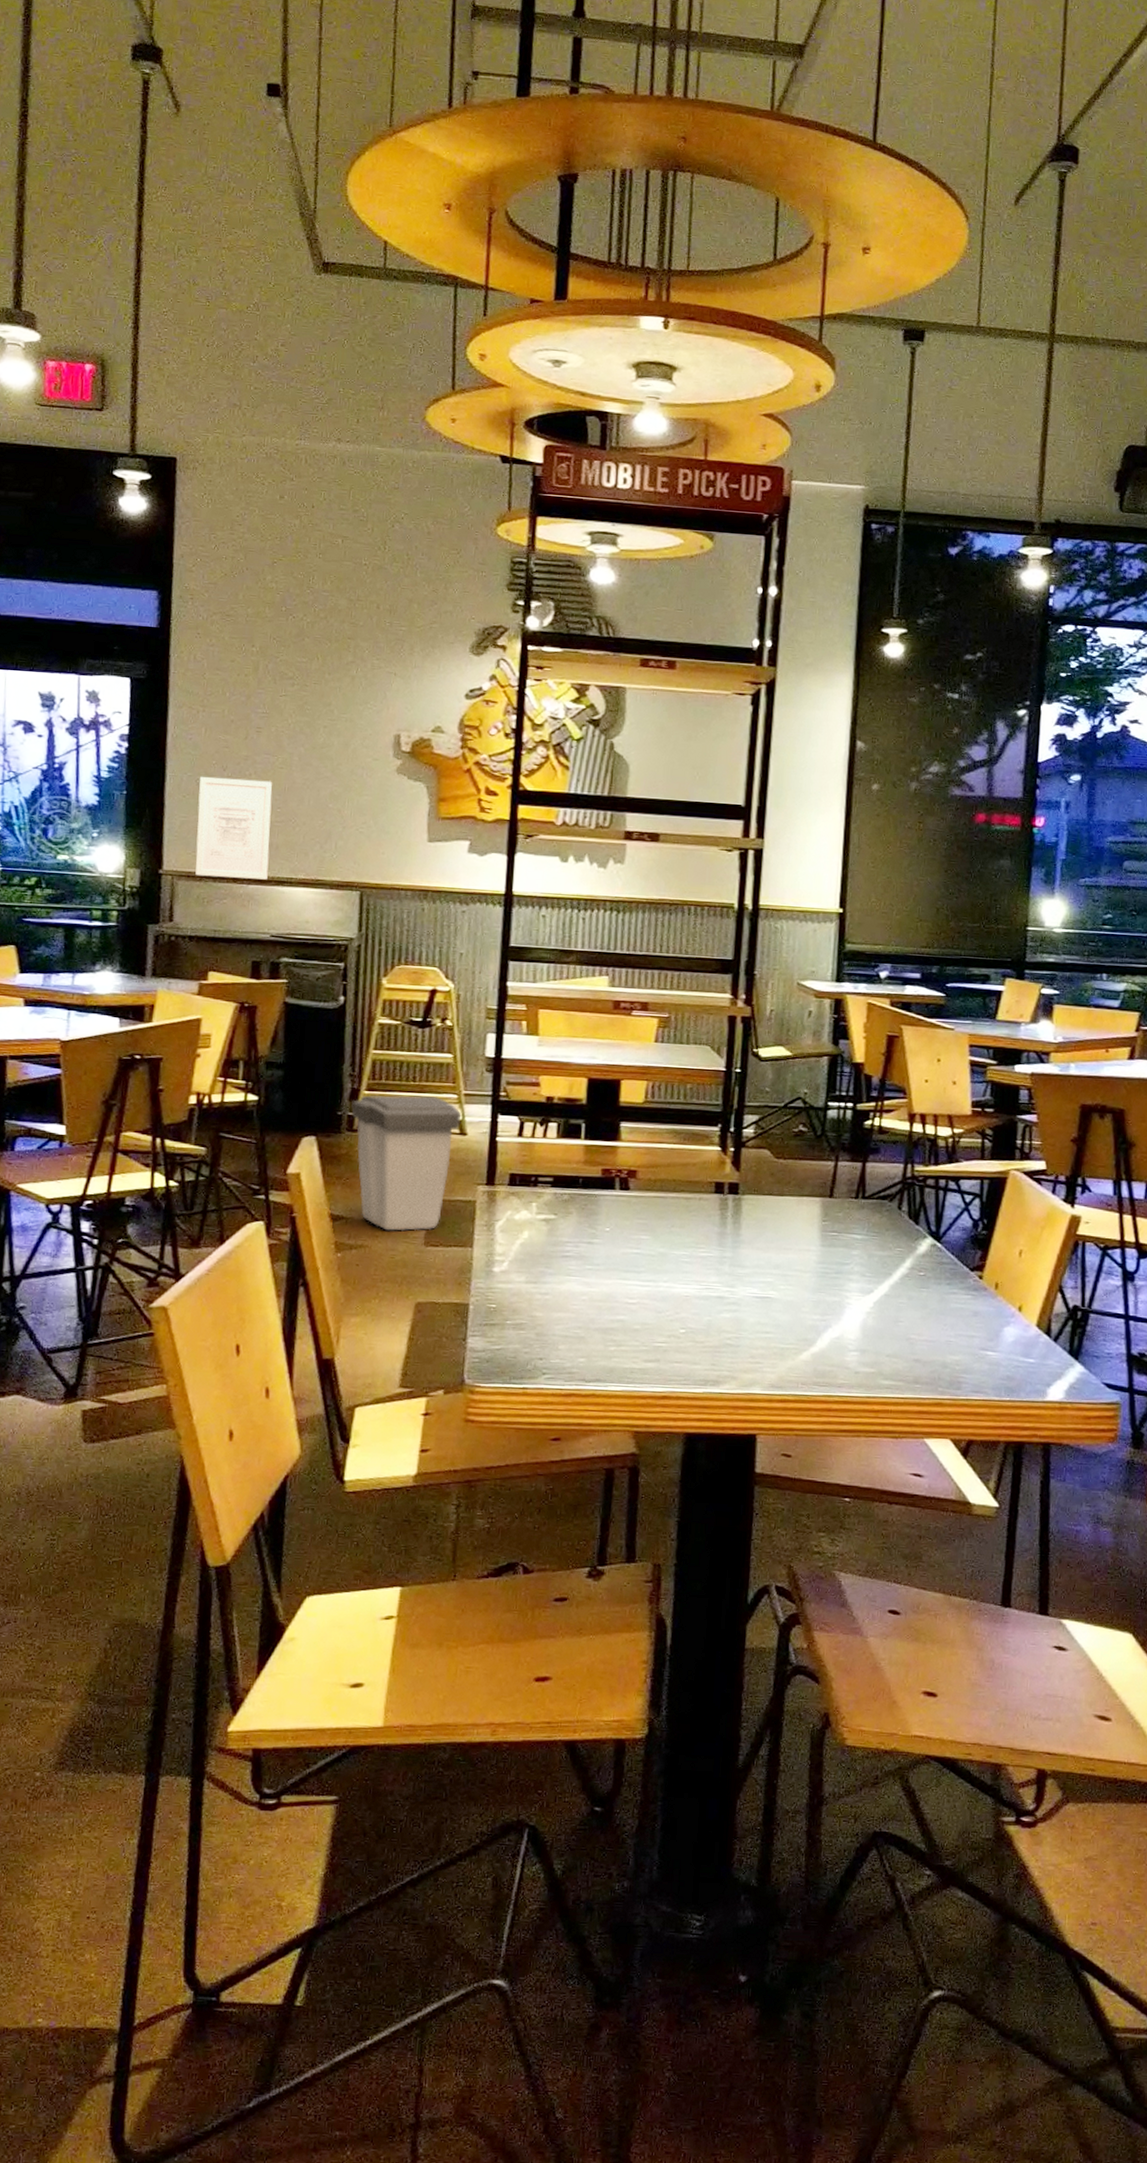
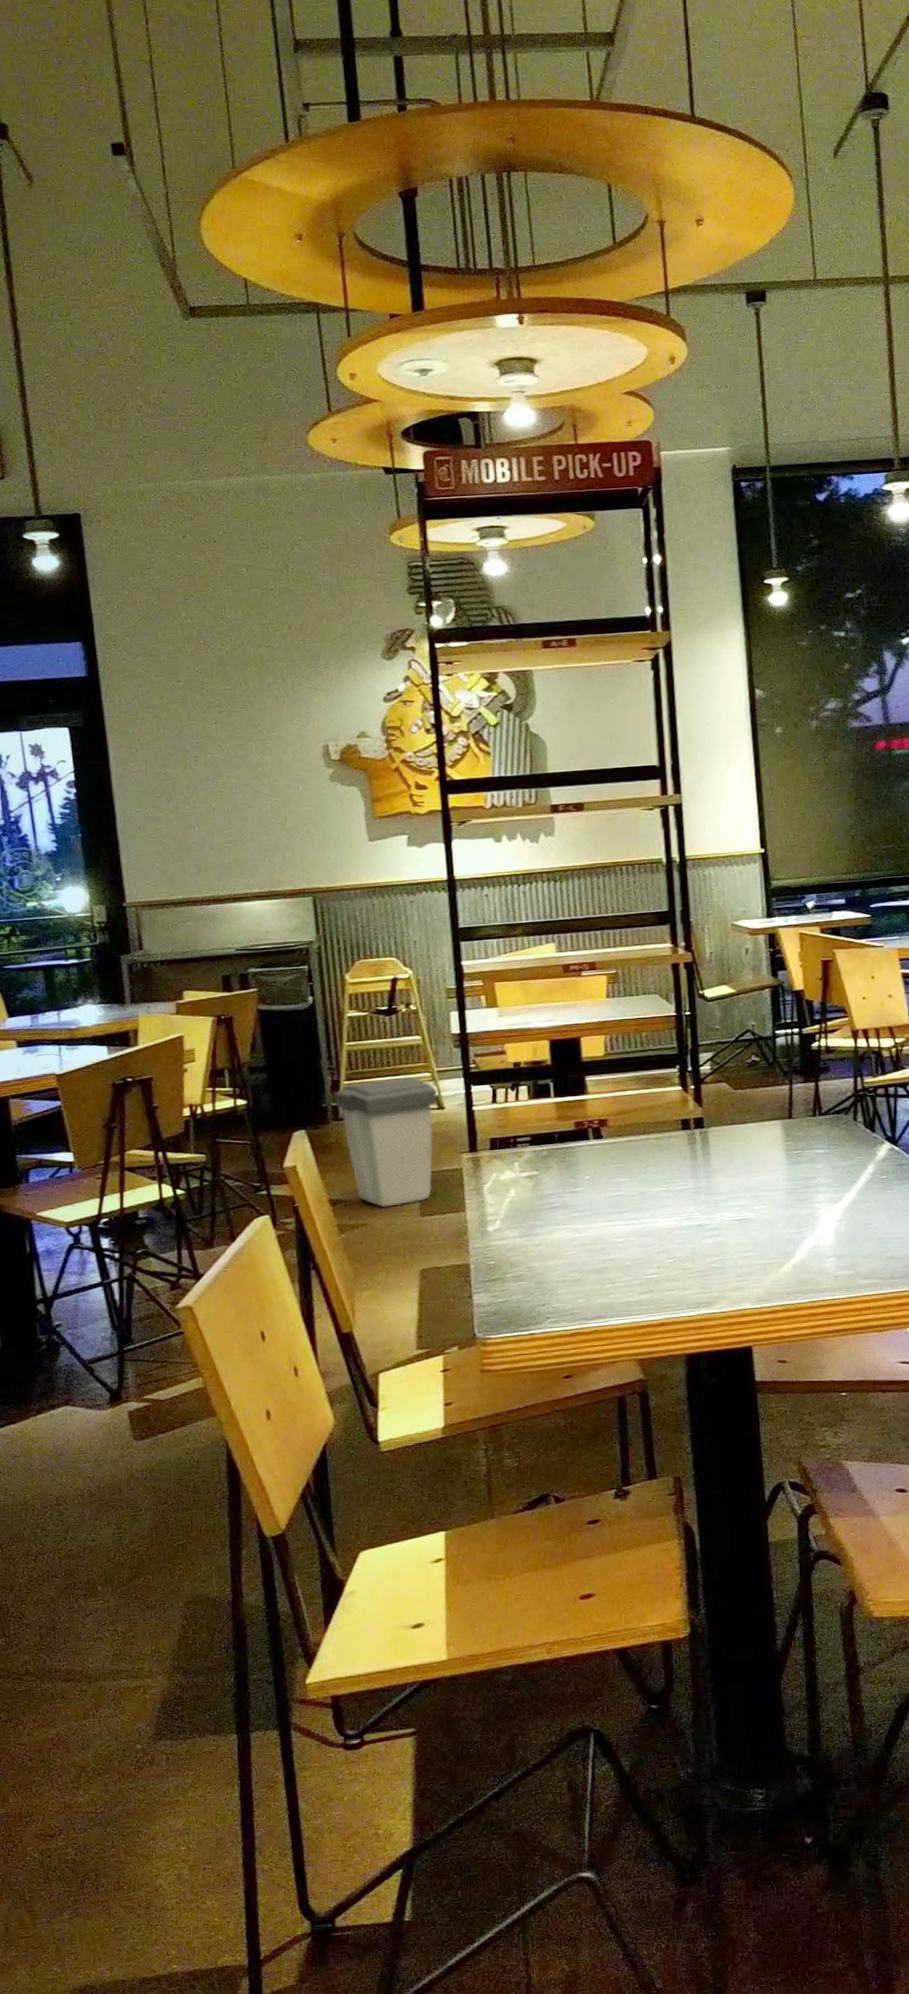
wall art: present [195,776,273,880] -> none [148,805,225,903]

